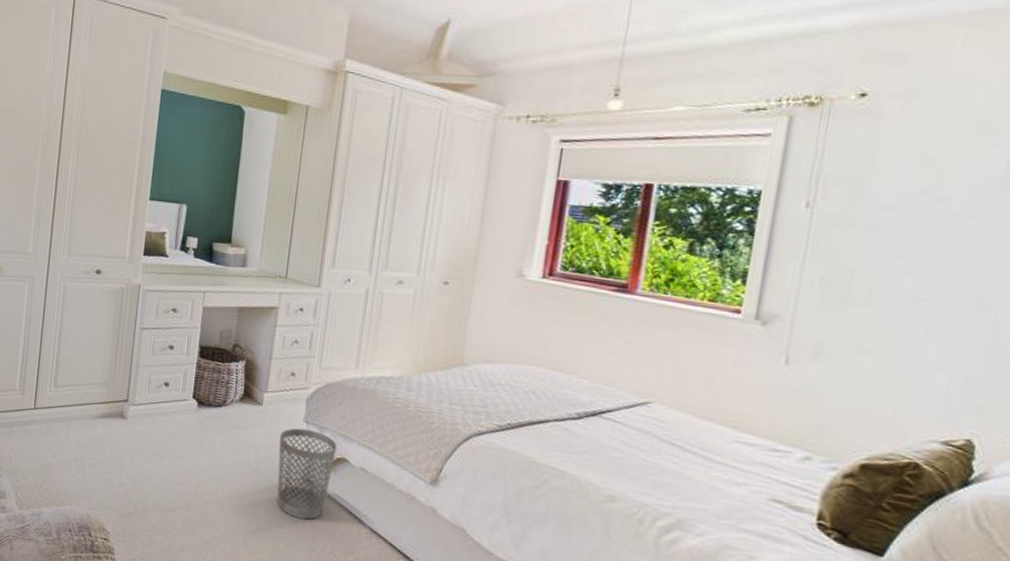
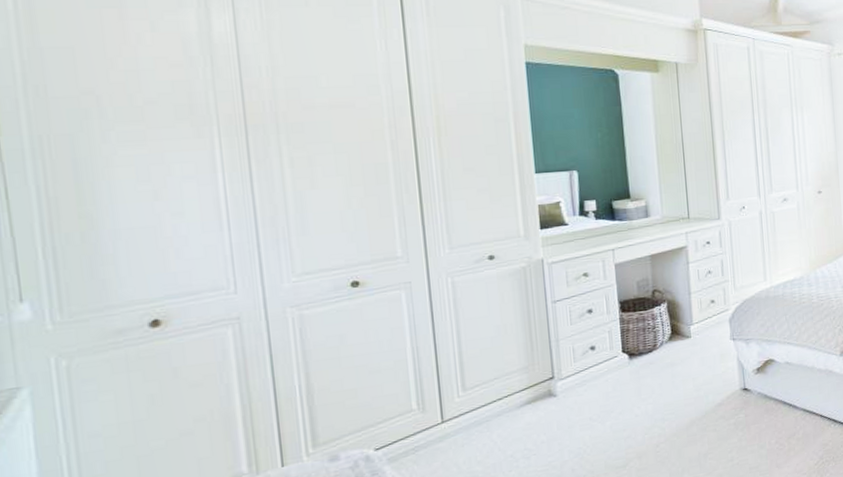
wastebasket: present [277,428,337,520] -> none [712,344,764,426]

